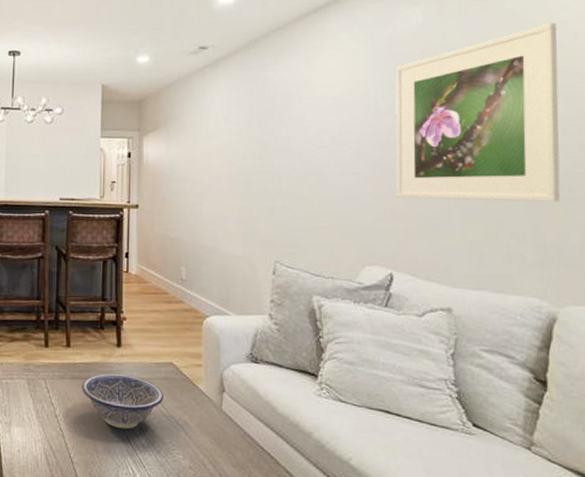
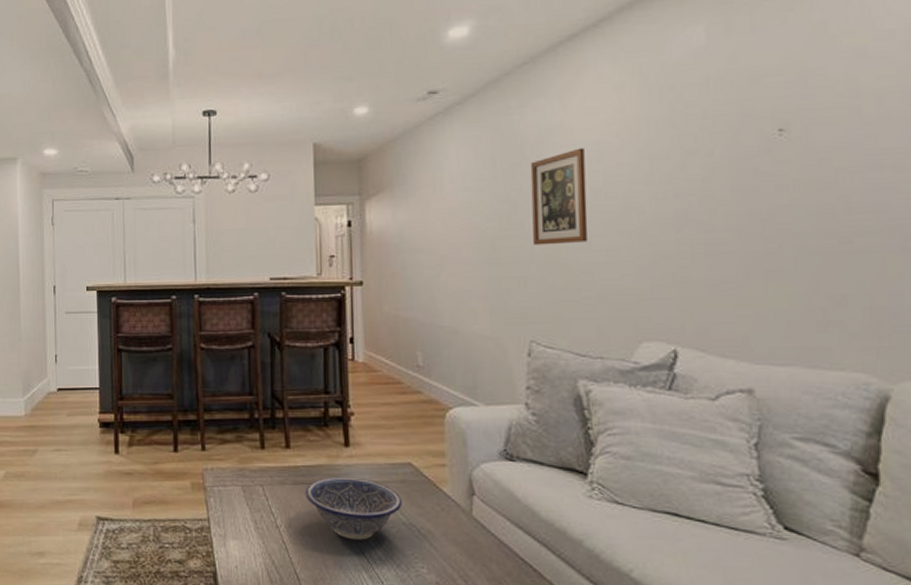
wall art: none [280,101,325,181] -> present [530,148,588,246]
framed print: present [395,23,561,202] -> none [672,33,892,259]

